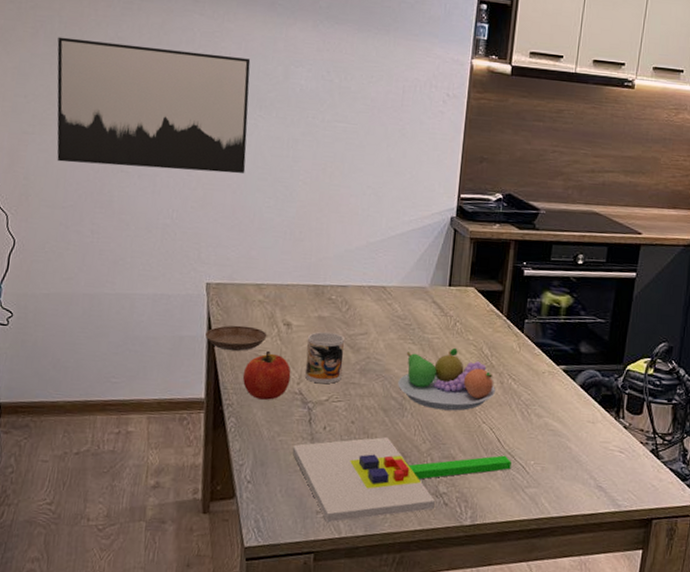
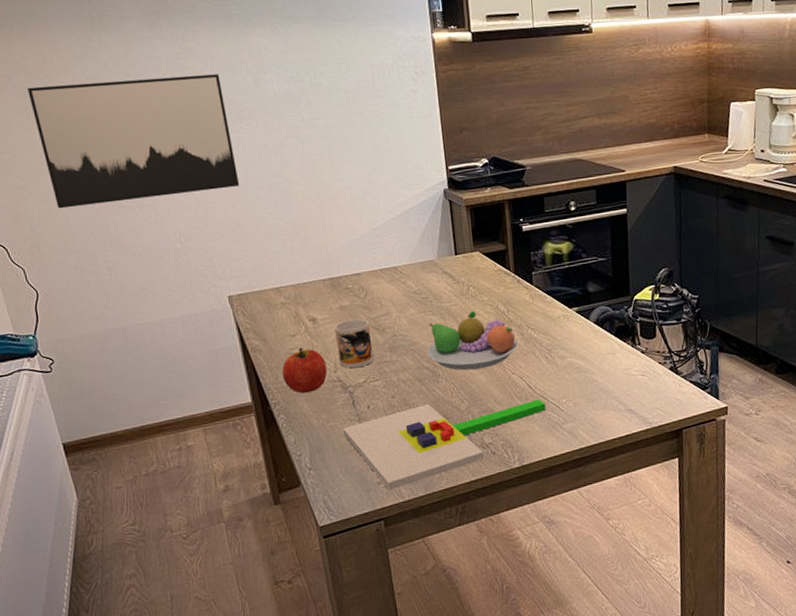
saucer: present [205,325,267,352] -> none [238,328,297,355]

